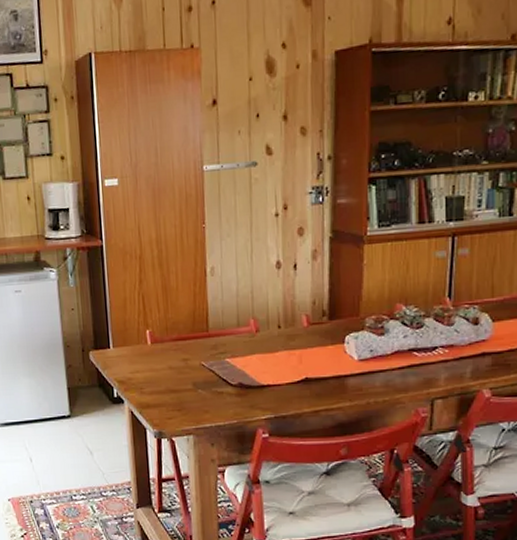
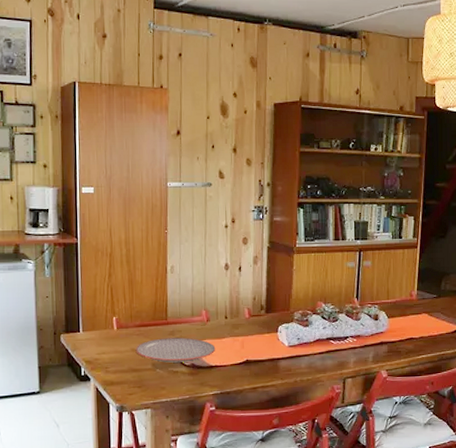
plate: none [173,352,268,382] -> present [135,337,216,363]

